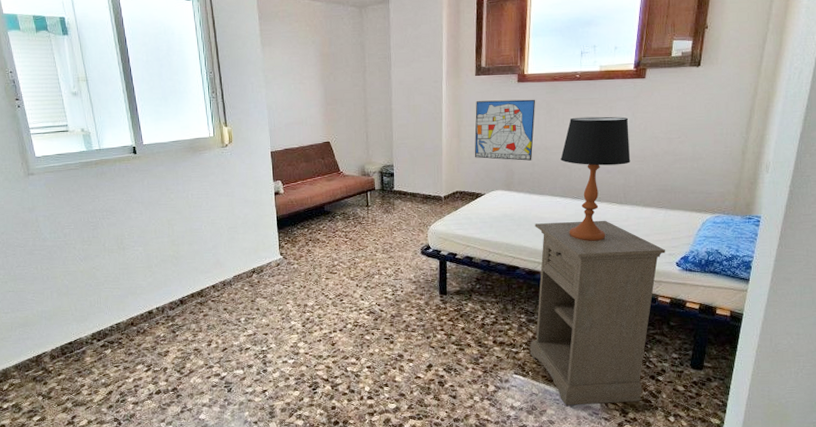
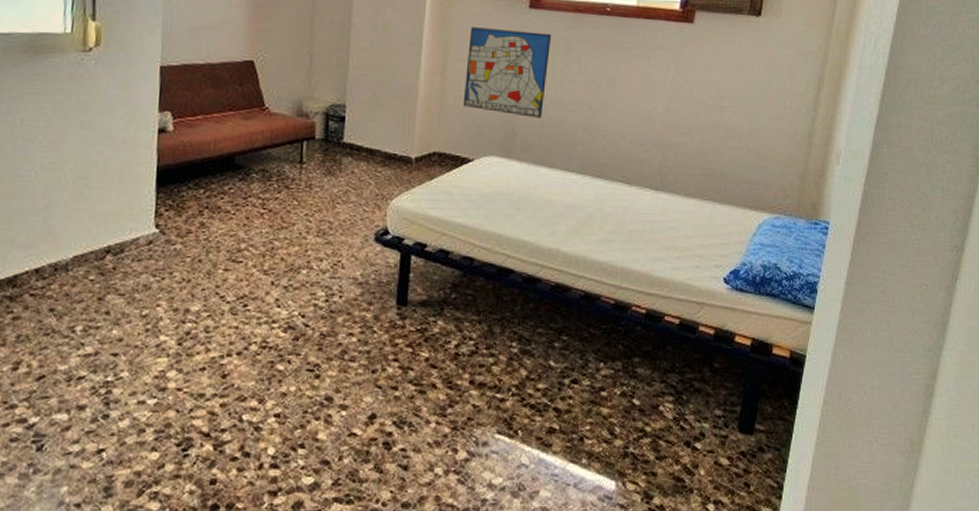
nightstand: present [529,220,665,406] -> none [520,208,710,485]
table lamp: present [560,116,631,241] -> none [580,64,671,240]

